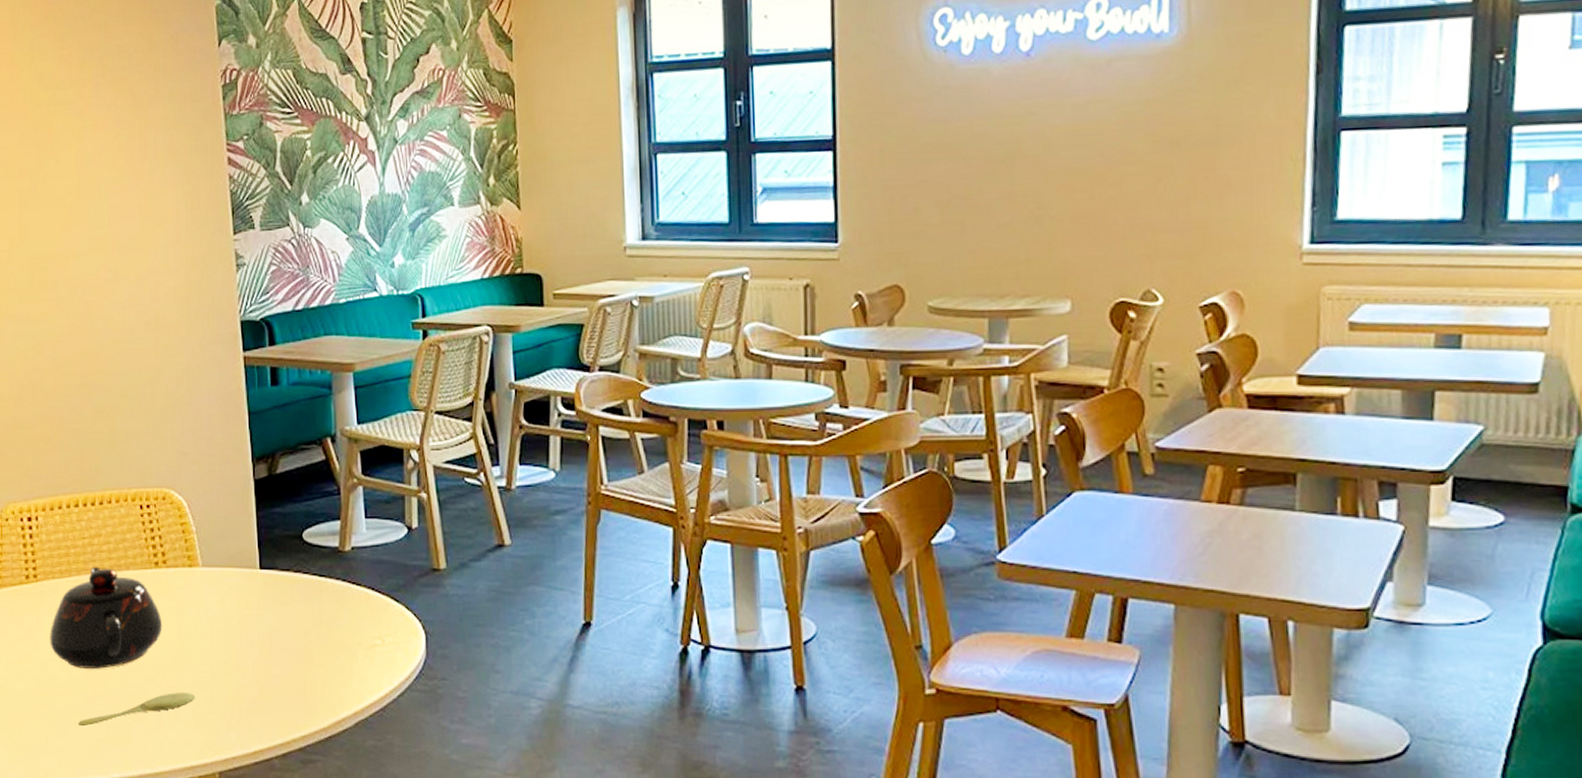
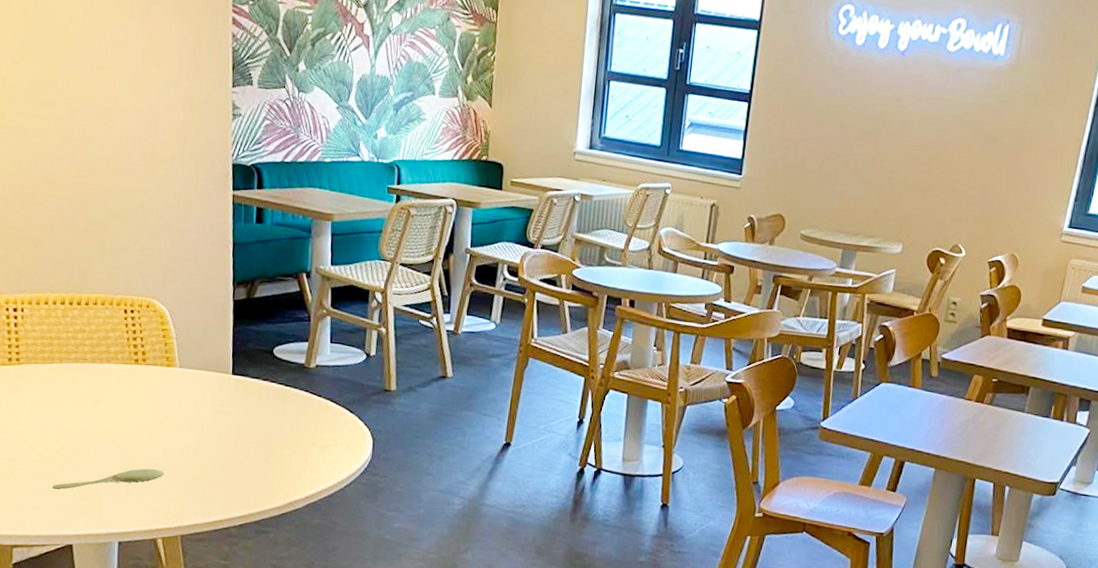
teapot: present [50,566,163,669] -> none [29,357,139,444]

